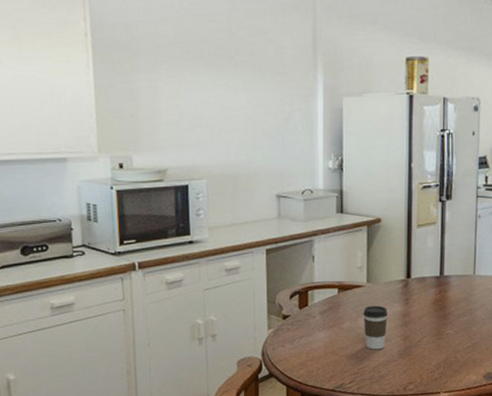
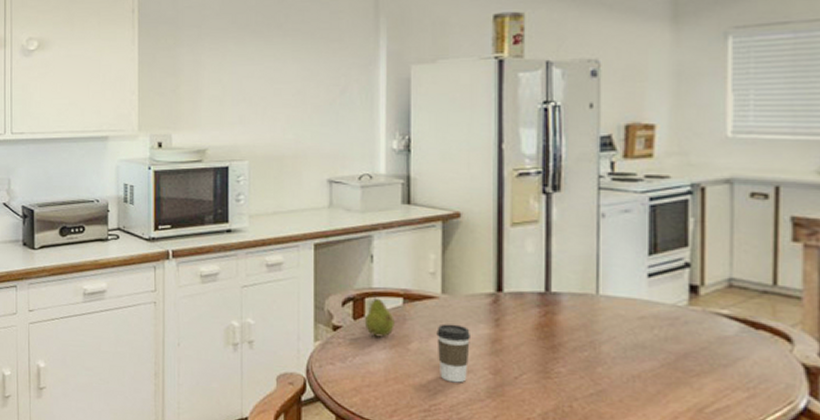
fruit: none [308,286,331,321] -> present [364,293,394,338]

